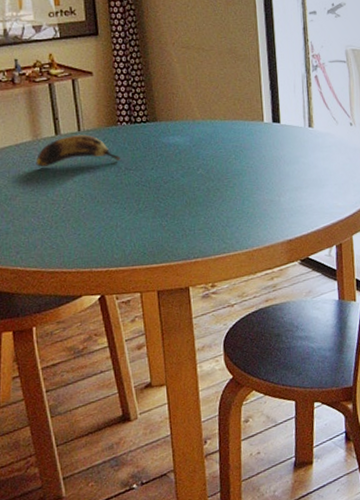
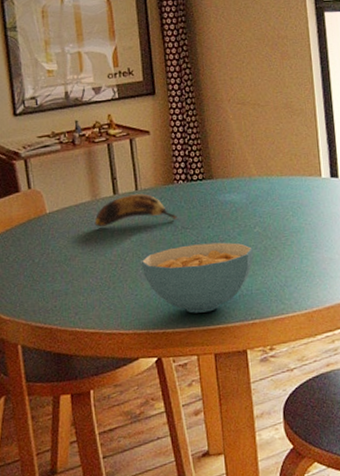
cereal bowl: none [83,183,196,252] -> present [141,242,253,313]

